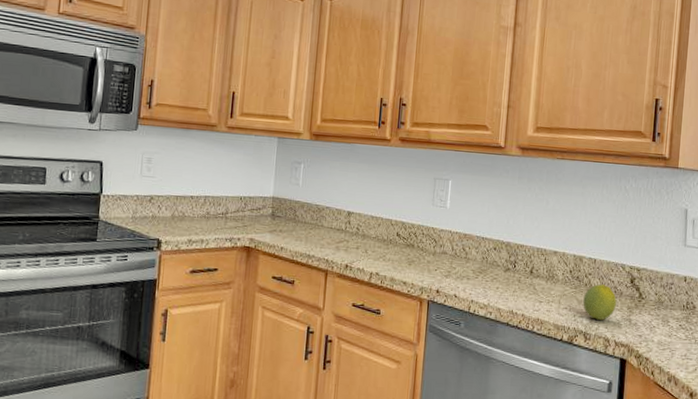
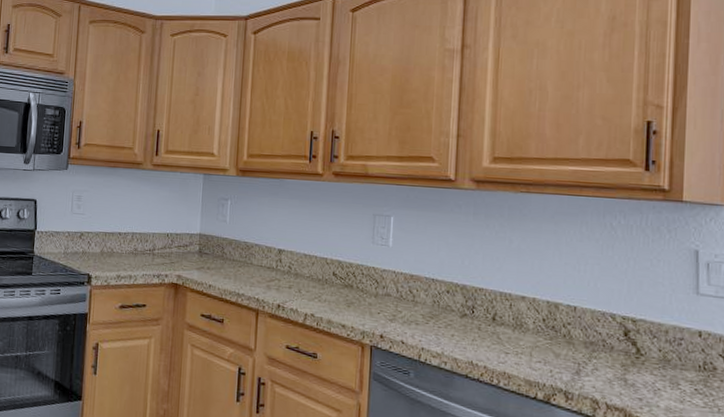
fruit: present [583,284,617,320] -> none [561,336,606,378]

